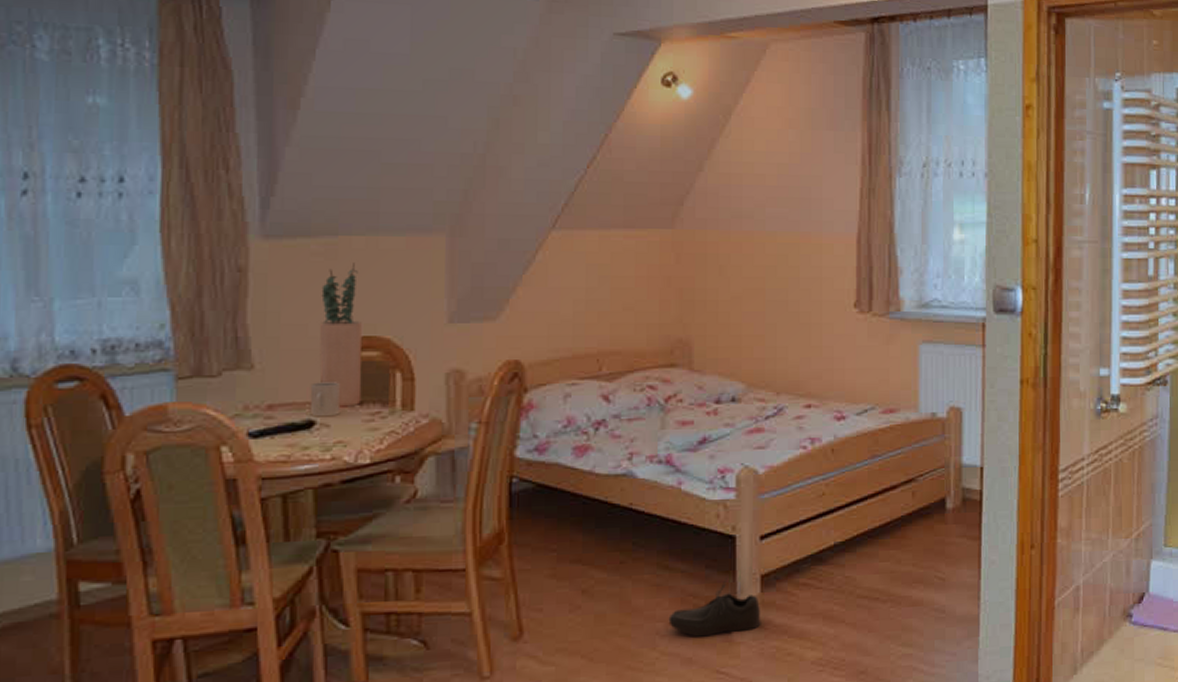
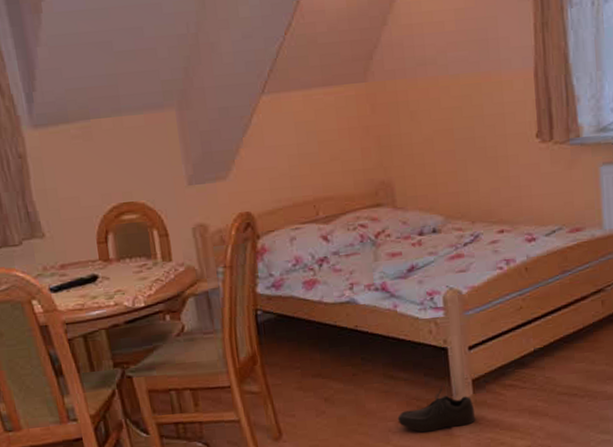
cup: present [309,382,341,417] -> none [89,242,116,272]
vase: present [319,262,363,407] -> none [84,141,130,263]

